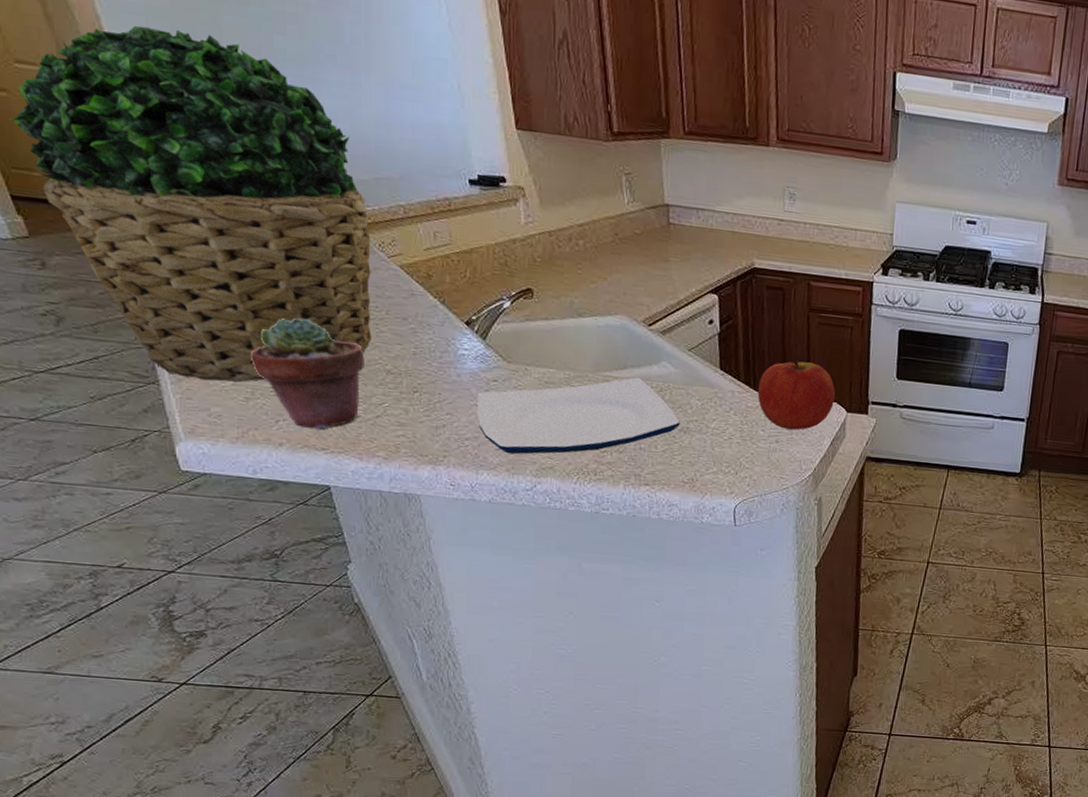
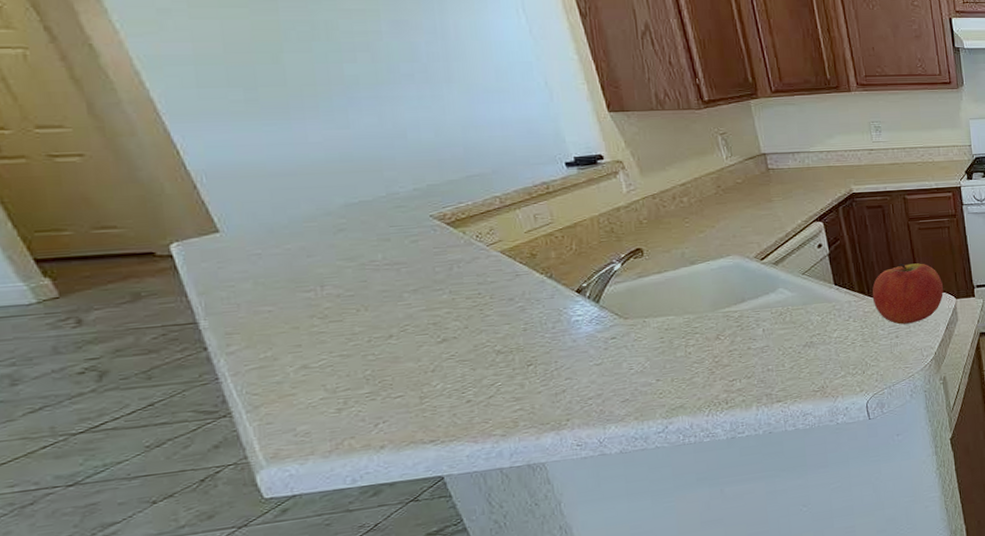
potted plant: present [8,25,372,383] -> none [28,73,477,404]
potted succulent: present [249,317,364,429] -> none [339,318,471,425]
plate: present [476,377,680,455] -> none [596,307,804,403]

